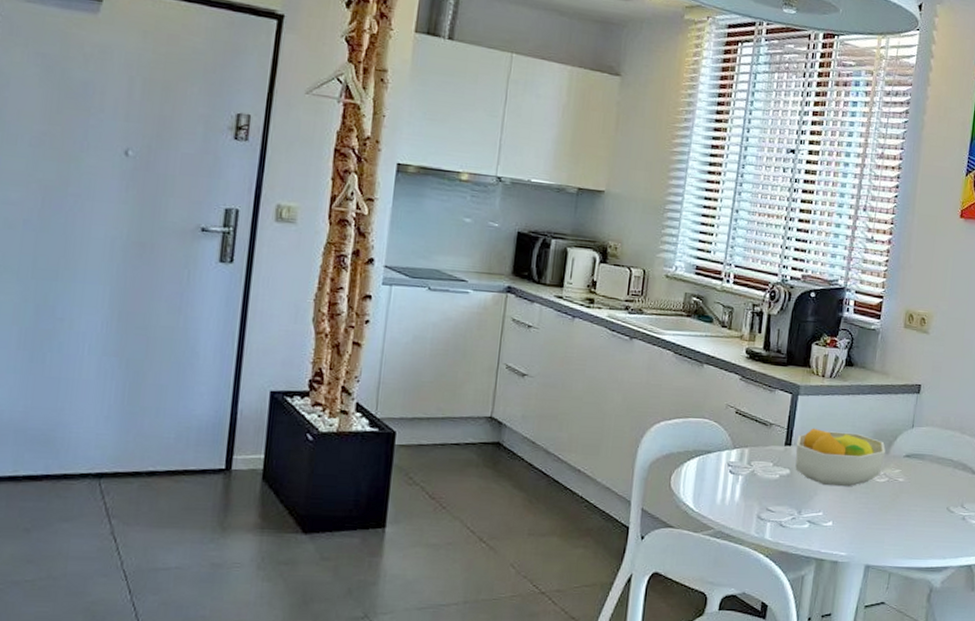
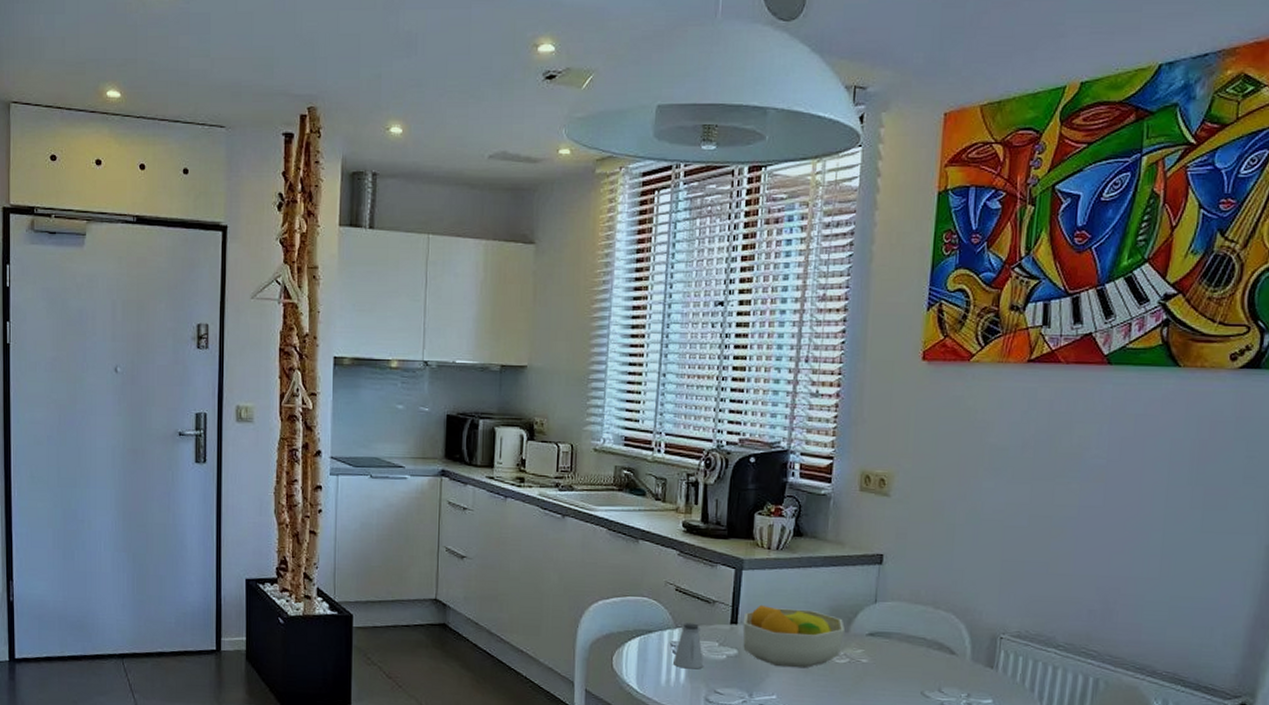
saltshaker: none [729,444,758,488] -> present [673,623,703,669]

